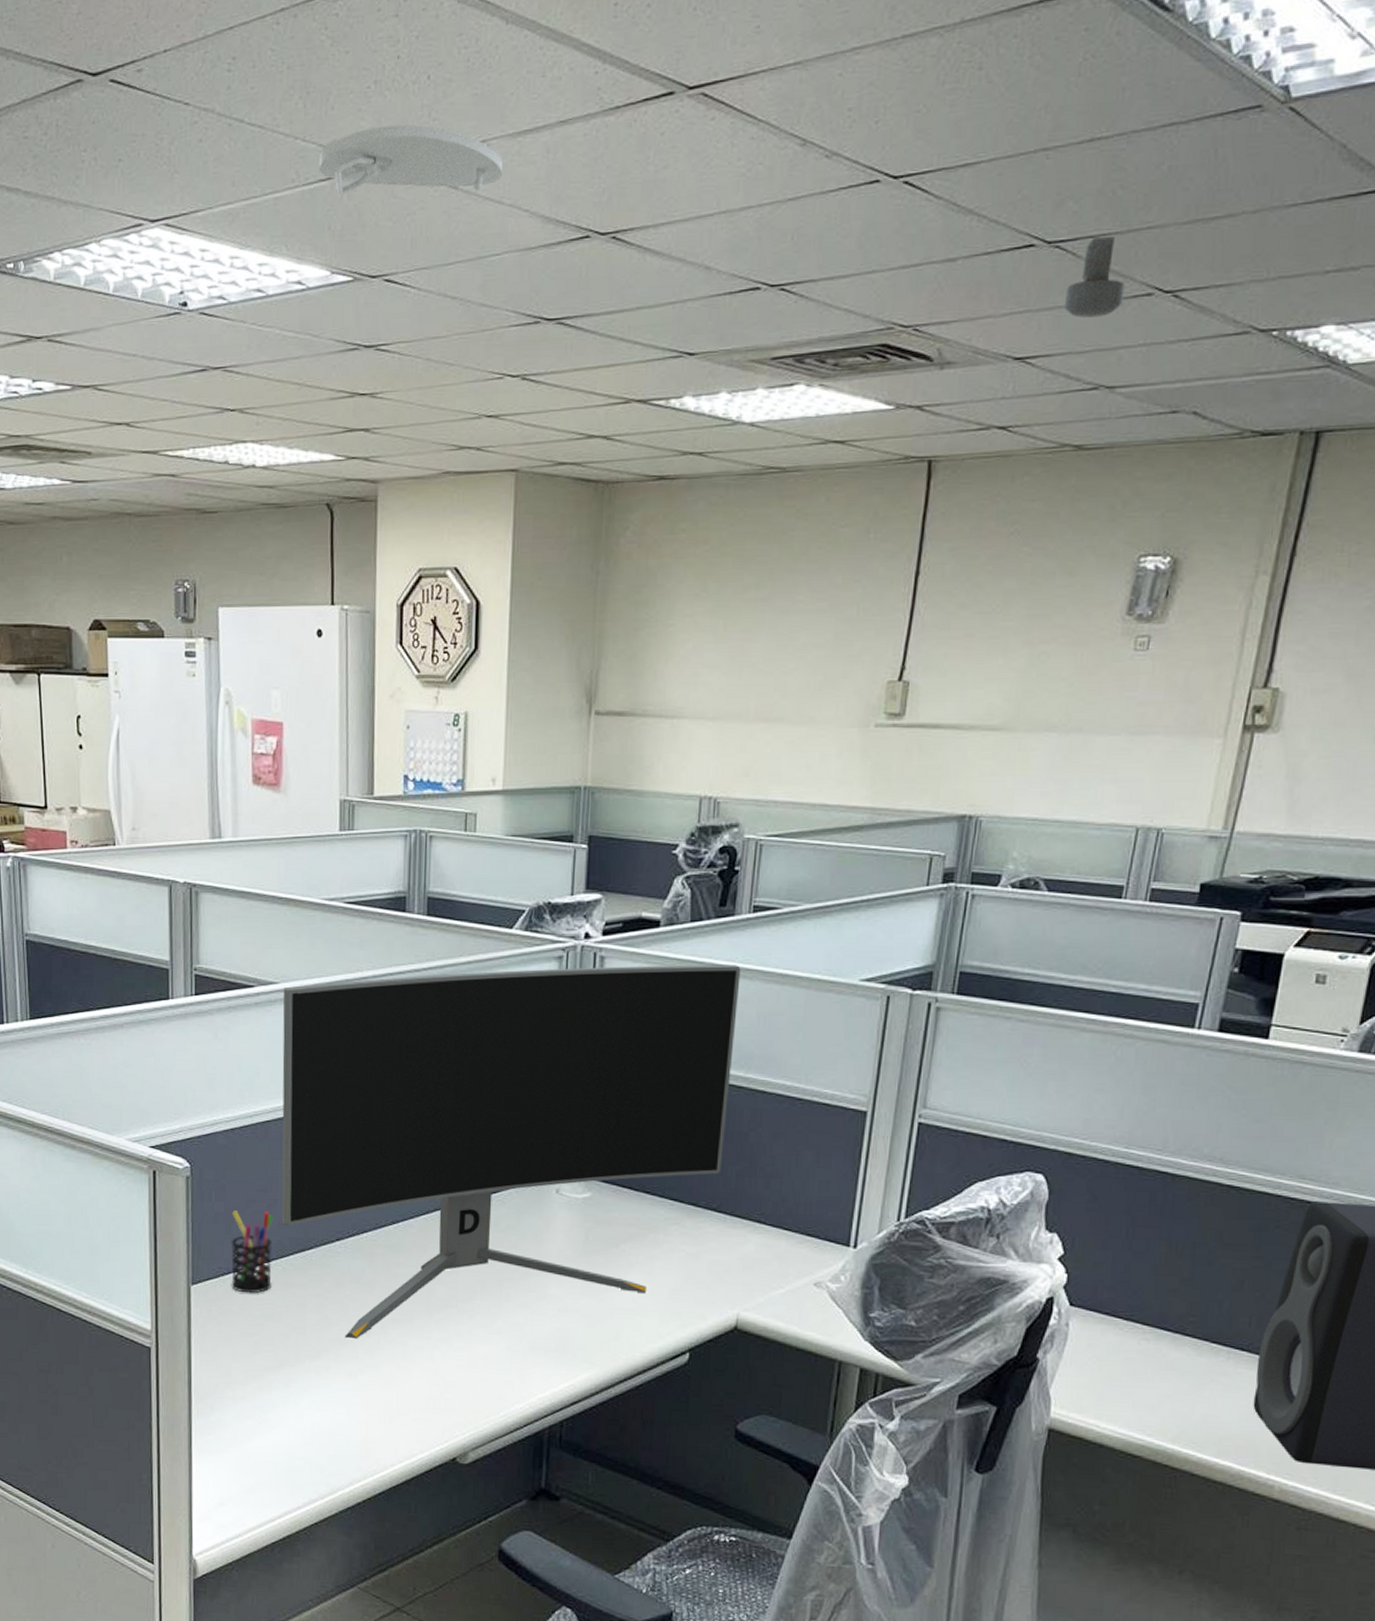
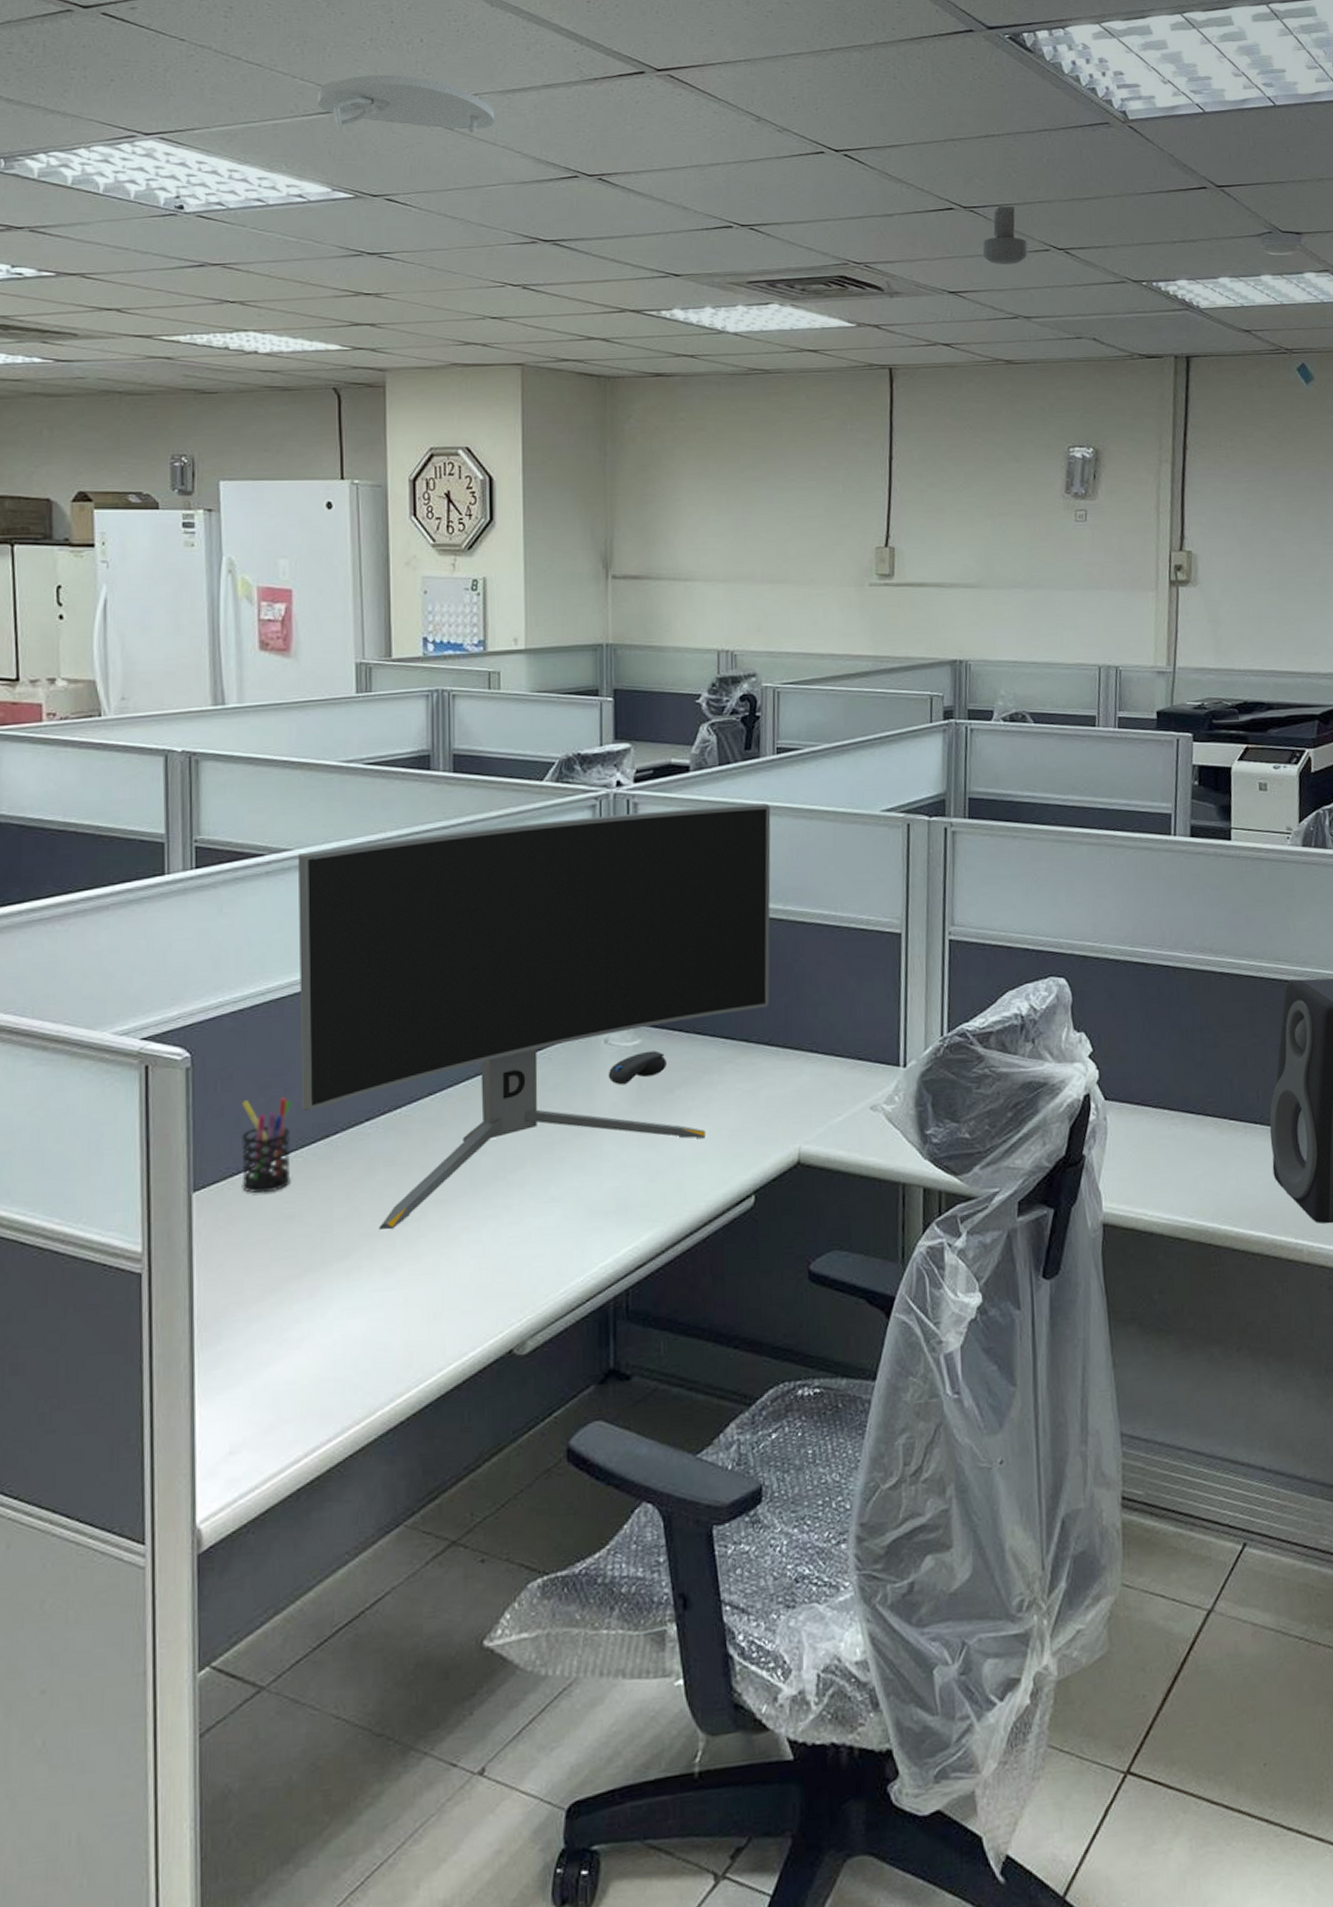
computer mouse: none [557,1204,615,1235] -> present [608,1050,668,1085]

